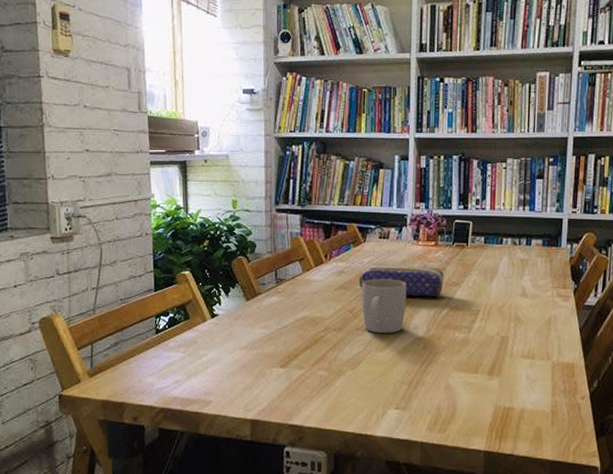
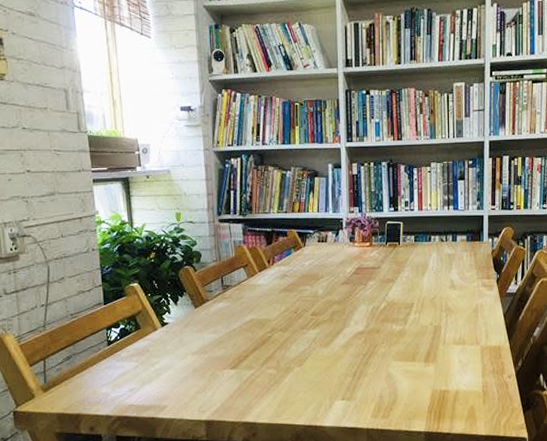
pencil case: present [358,264,444,297] -> none [301,266,380,294]
mug: present [361,279,407,334] -> none [304,279,346,331]

